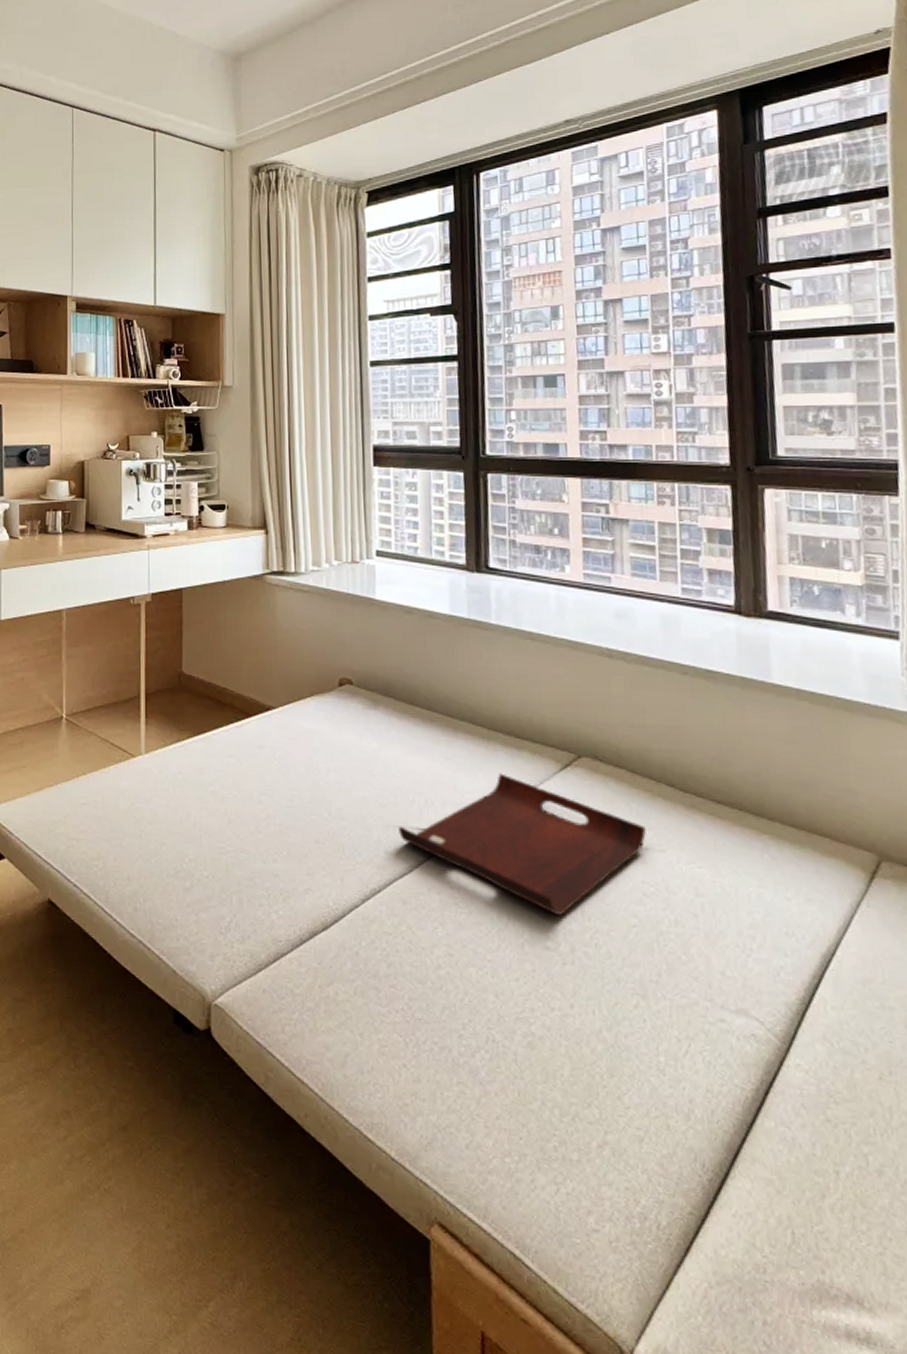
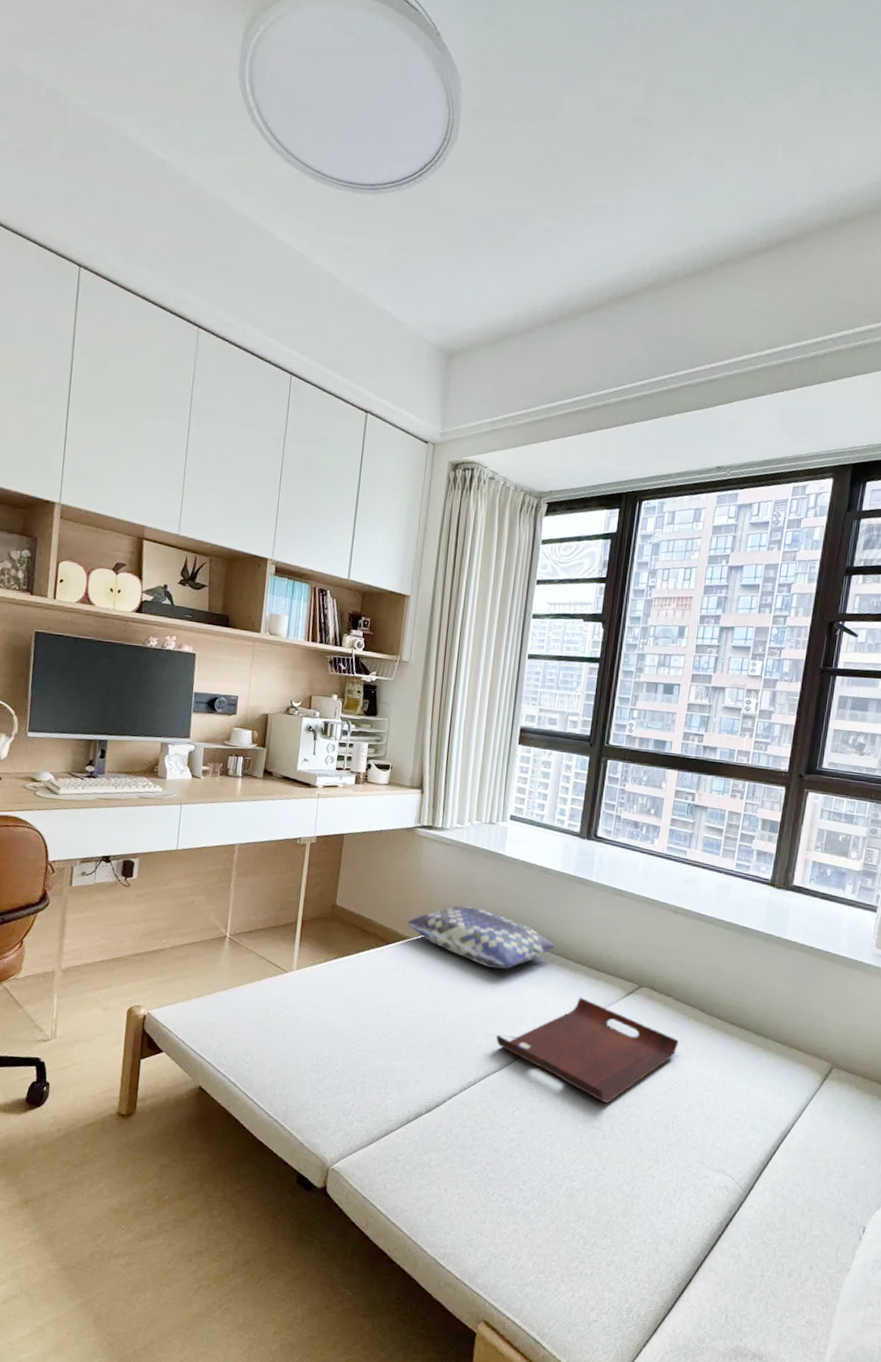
cushion: none [269,665,458,742] -> present [407,905,556,970]

